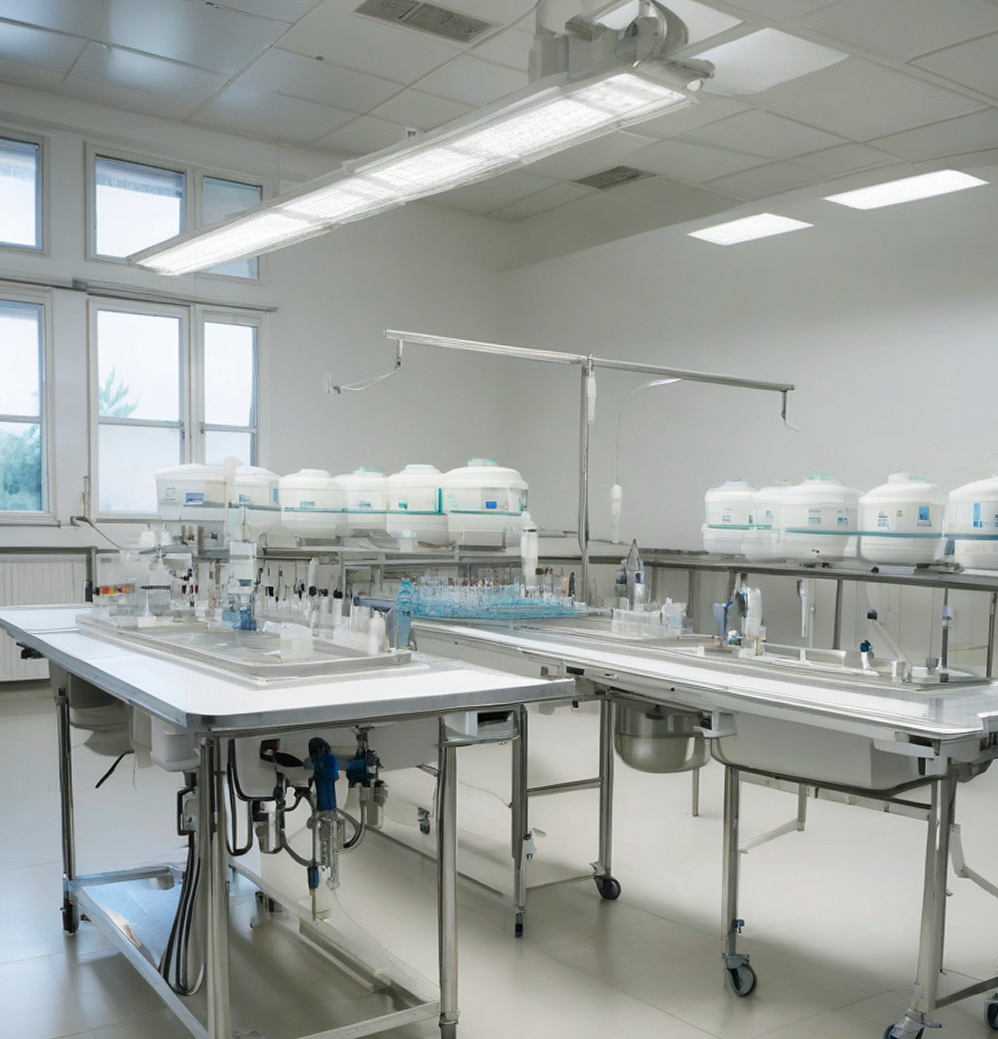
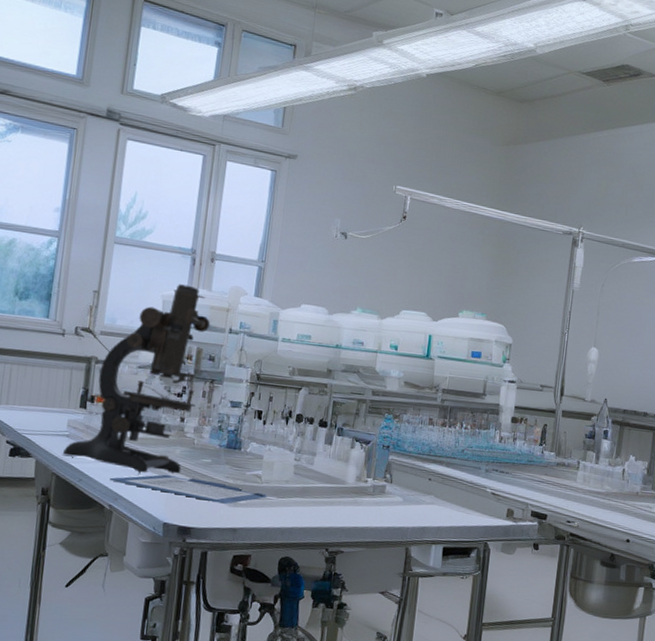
microscope: none [74,460,209,665] -> present [62,284,211,475]
clipboard: none [126,663,289,688] -> present [110,474,268,504]

